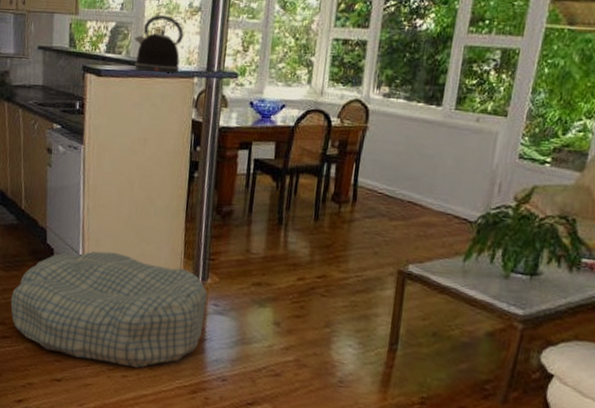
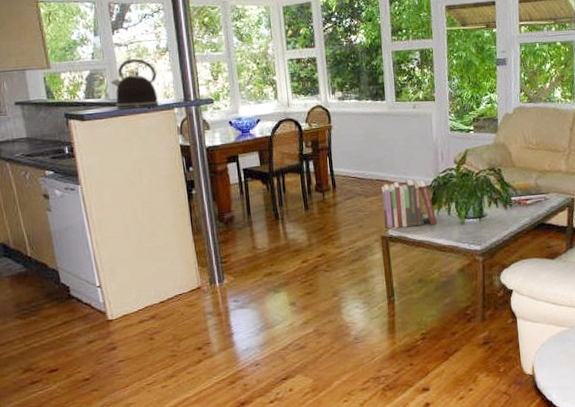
dog bed: present [11,251,207,369] -> none [33,276,229,383]
books: none [405,208,474,271] -> present [381,178,437,229]

